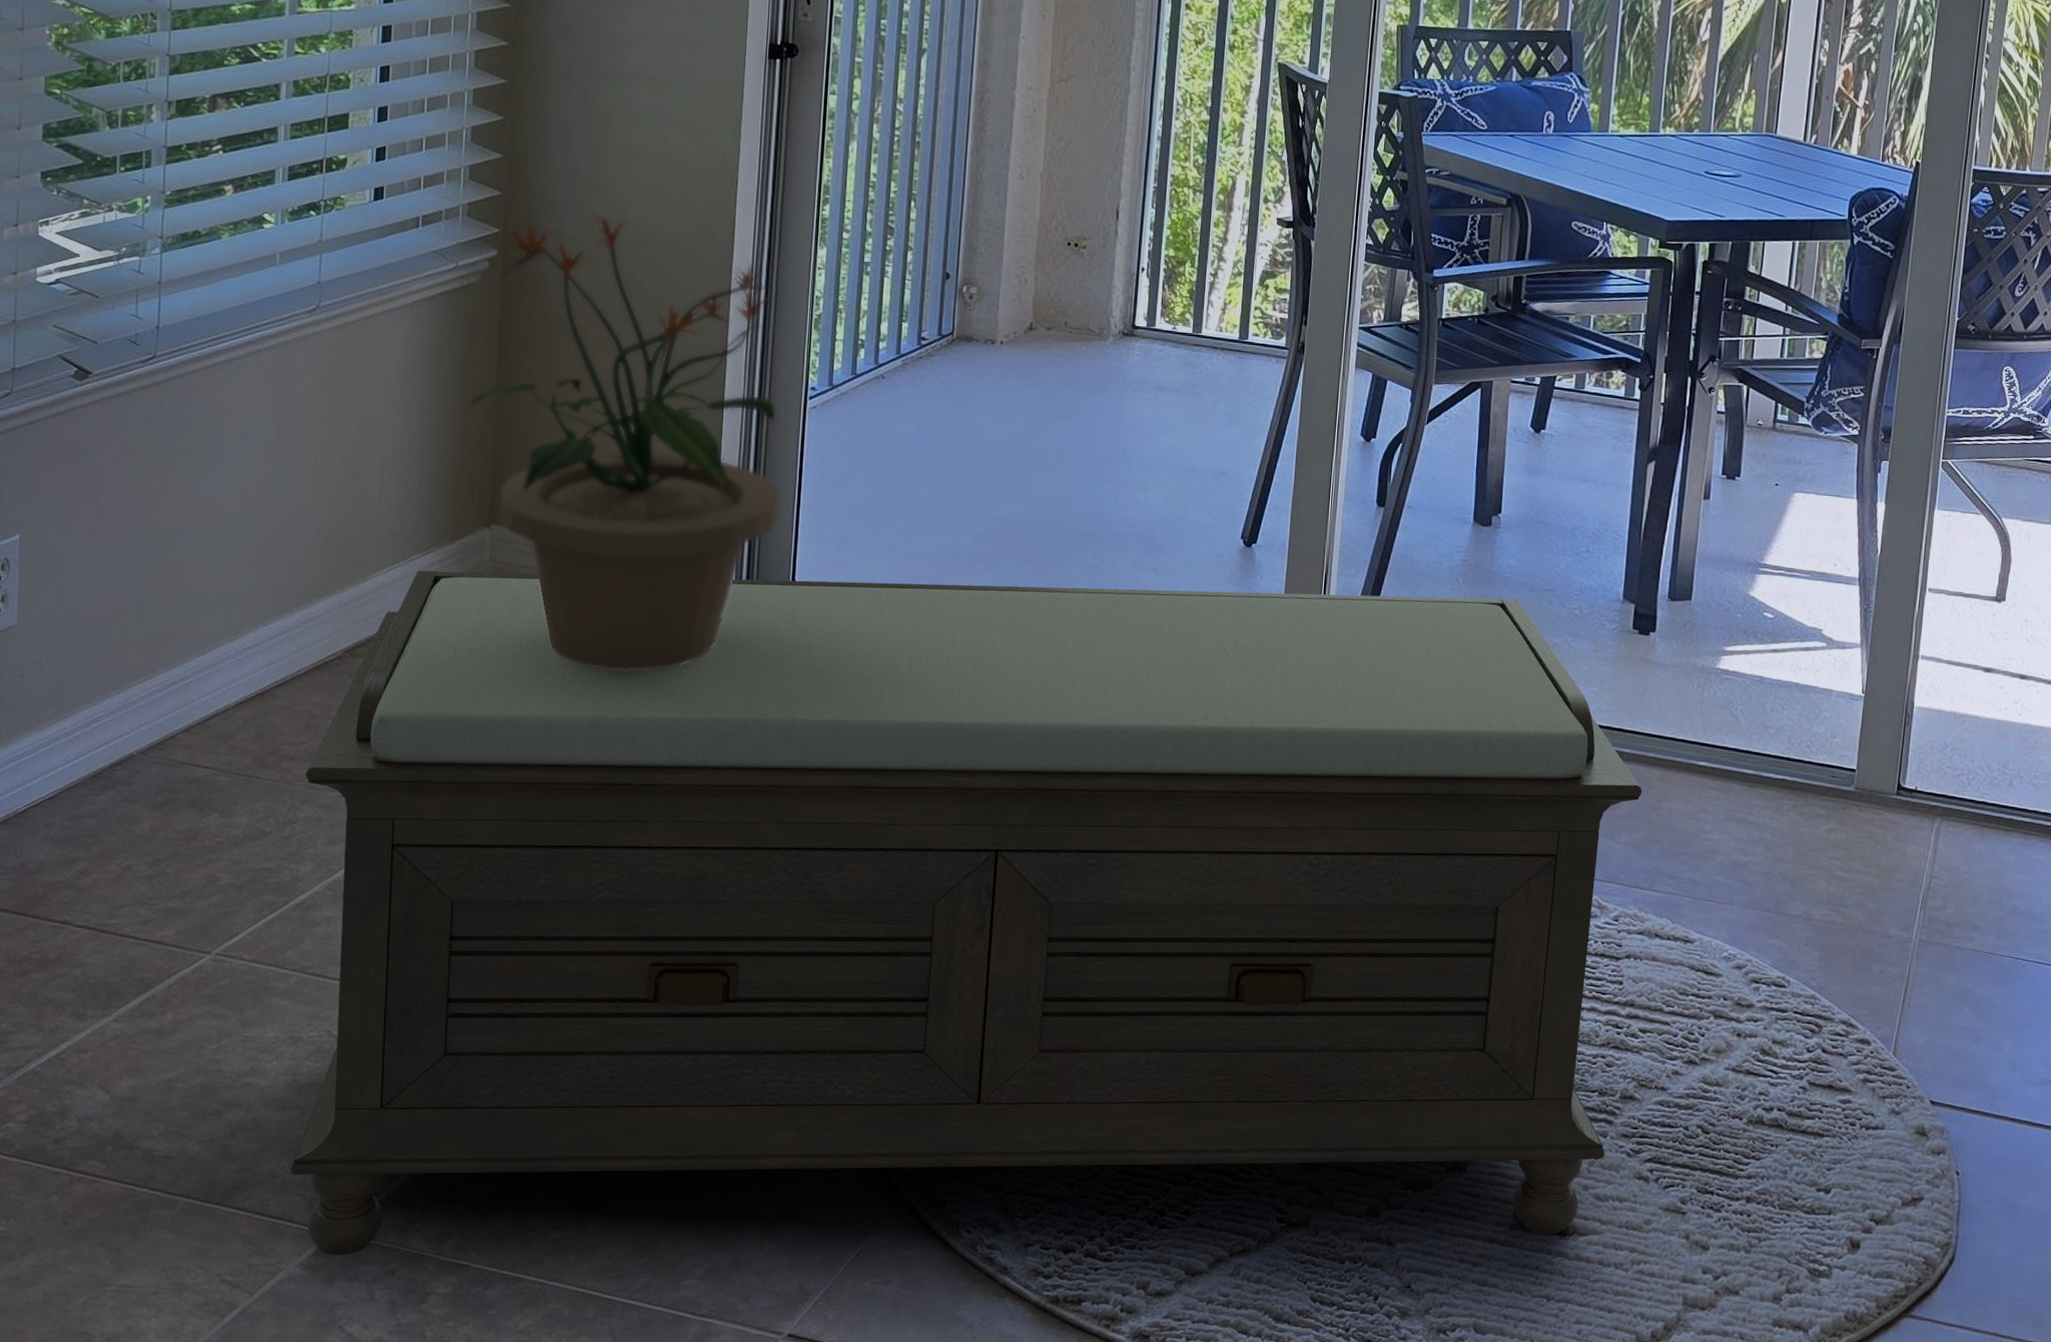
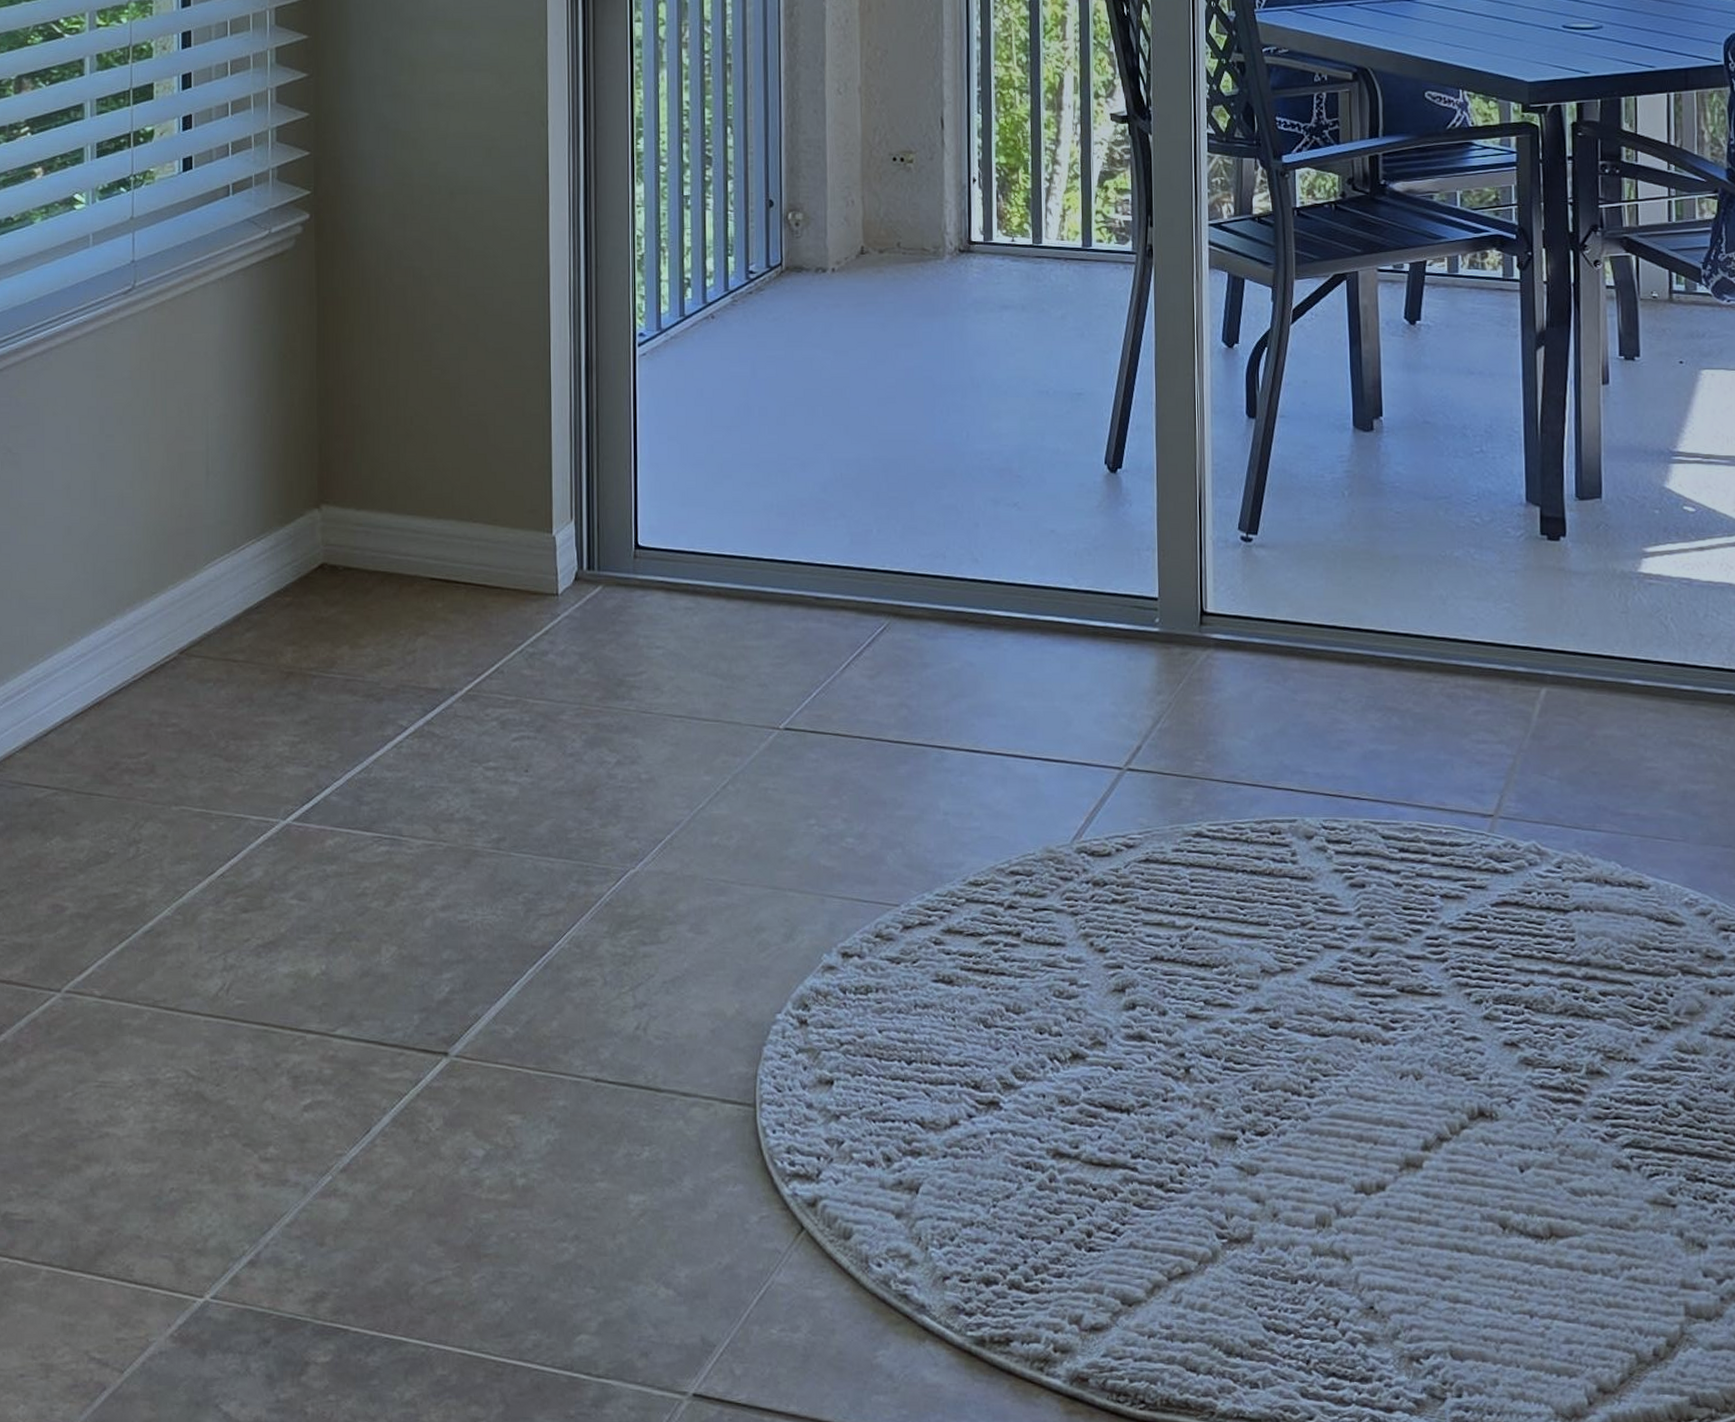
bench: present [290,570,1642,1256] -> none [147,510,1576,1324]
potted plant: present [465,212,782,671] -> none [287,165,618,654]

